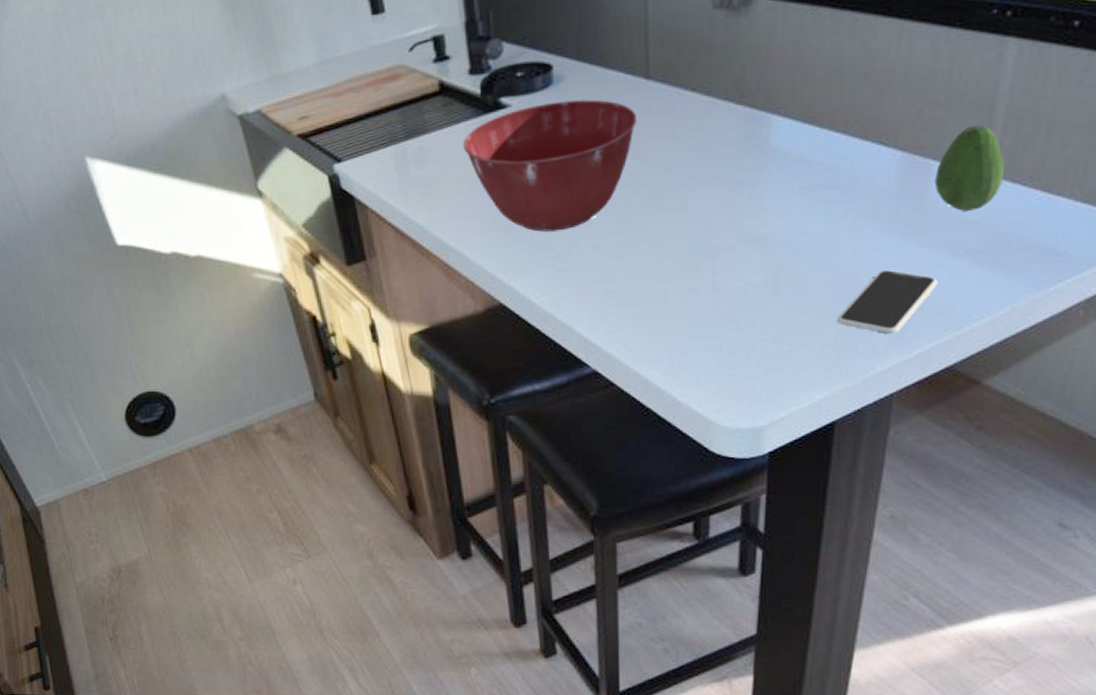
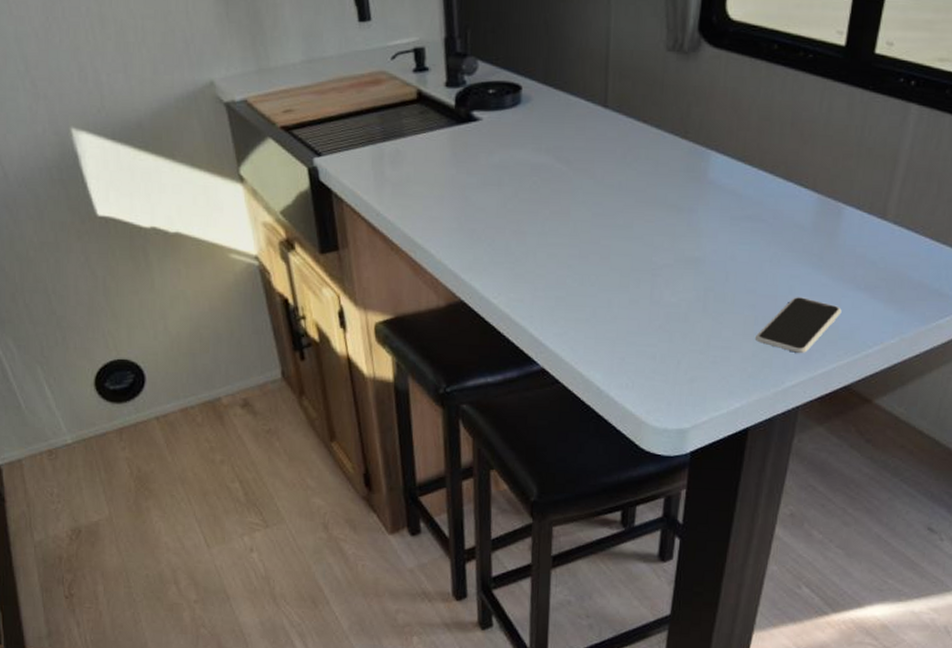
mixing bowl: present [463,99,638,232] -> none [435,120,595,238]
fruit: present [934,124,1005,212] -> none [843,176,902,252]

